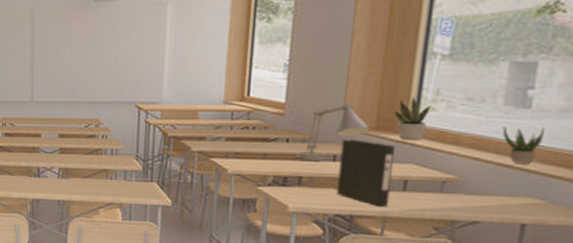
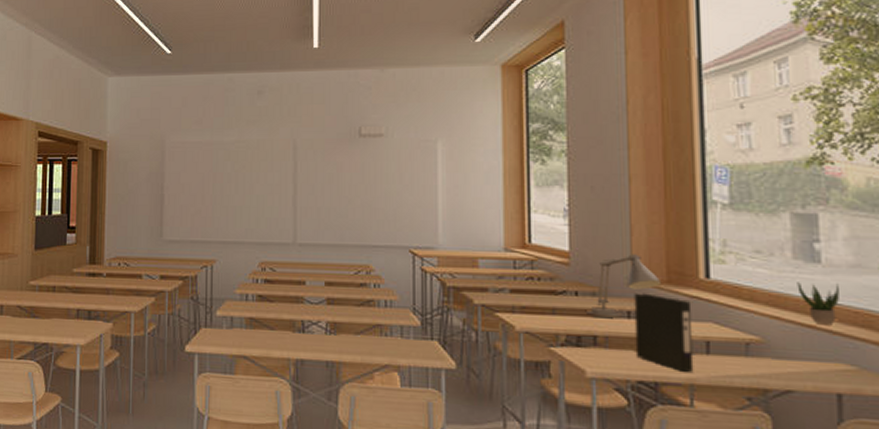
potted plant: present [395,97,431,141] -> none [685,248,720,297]

